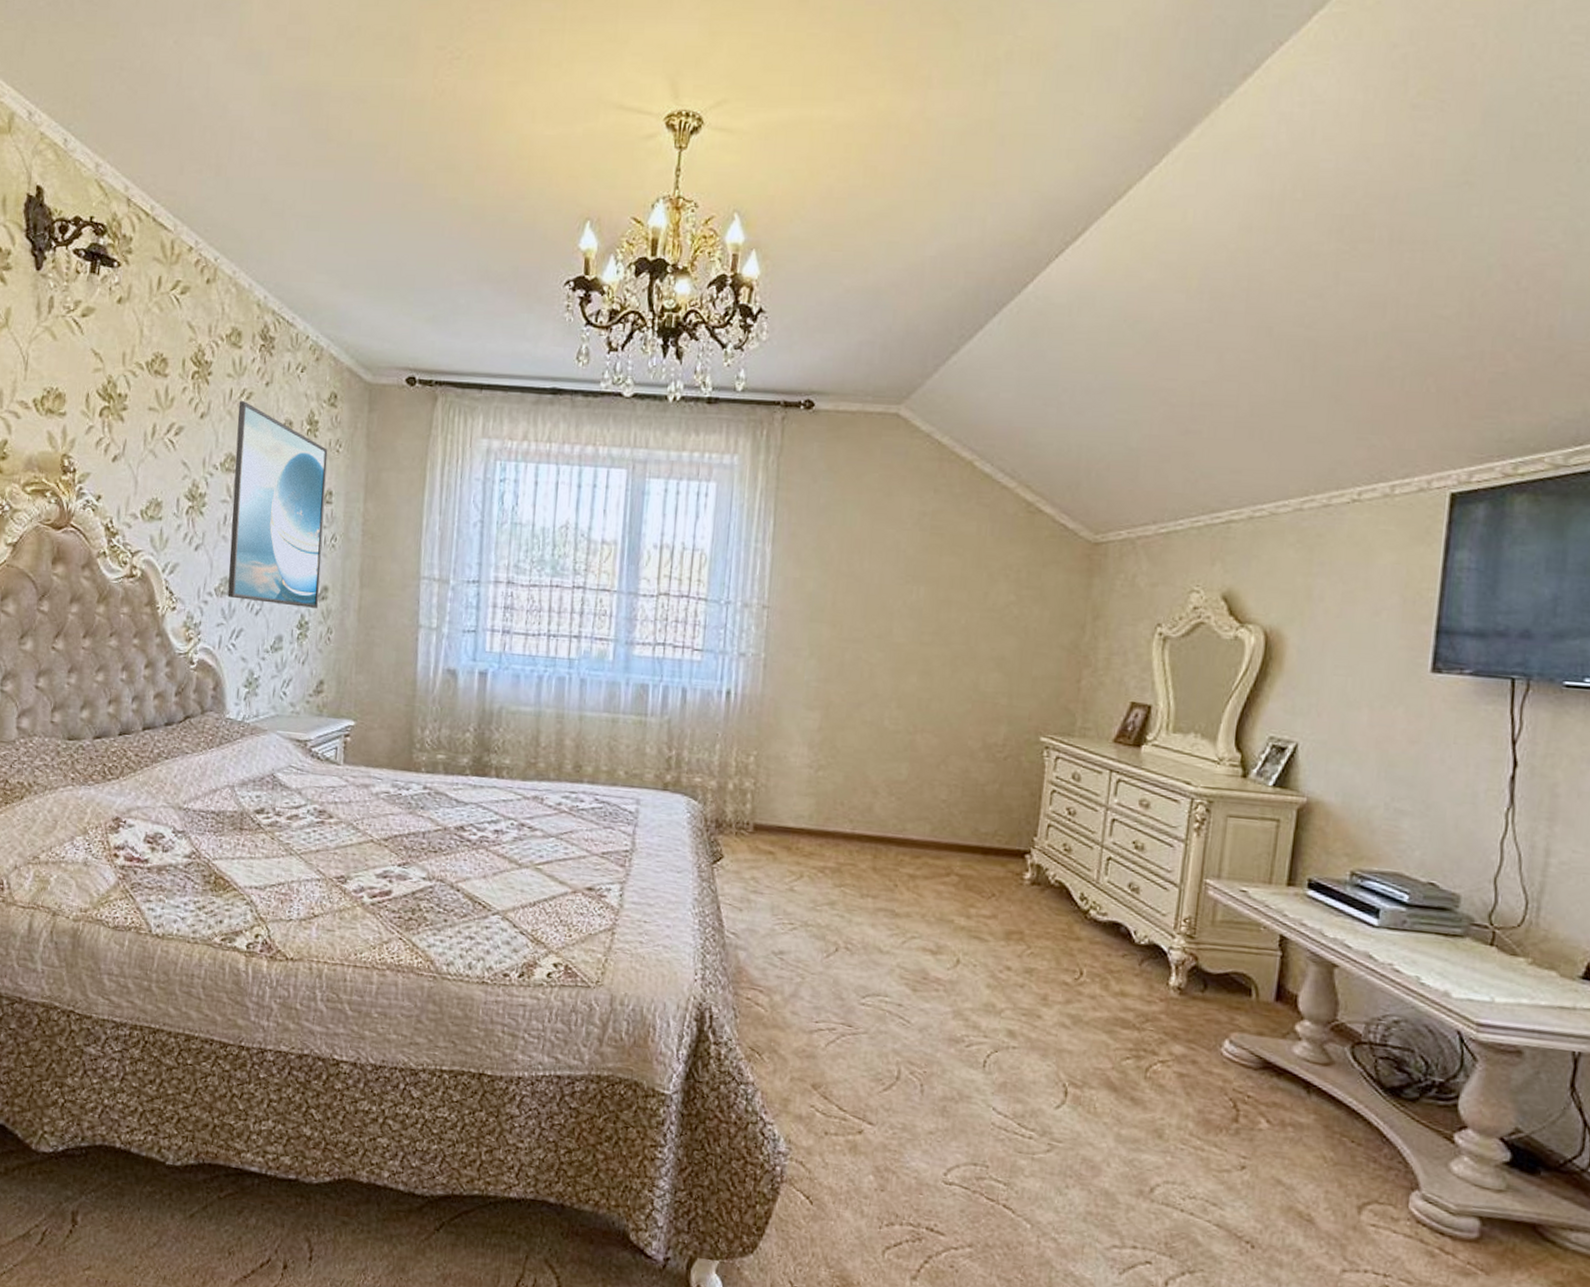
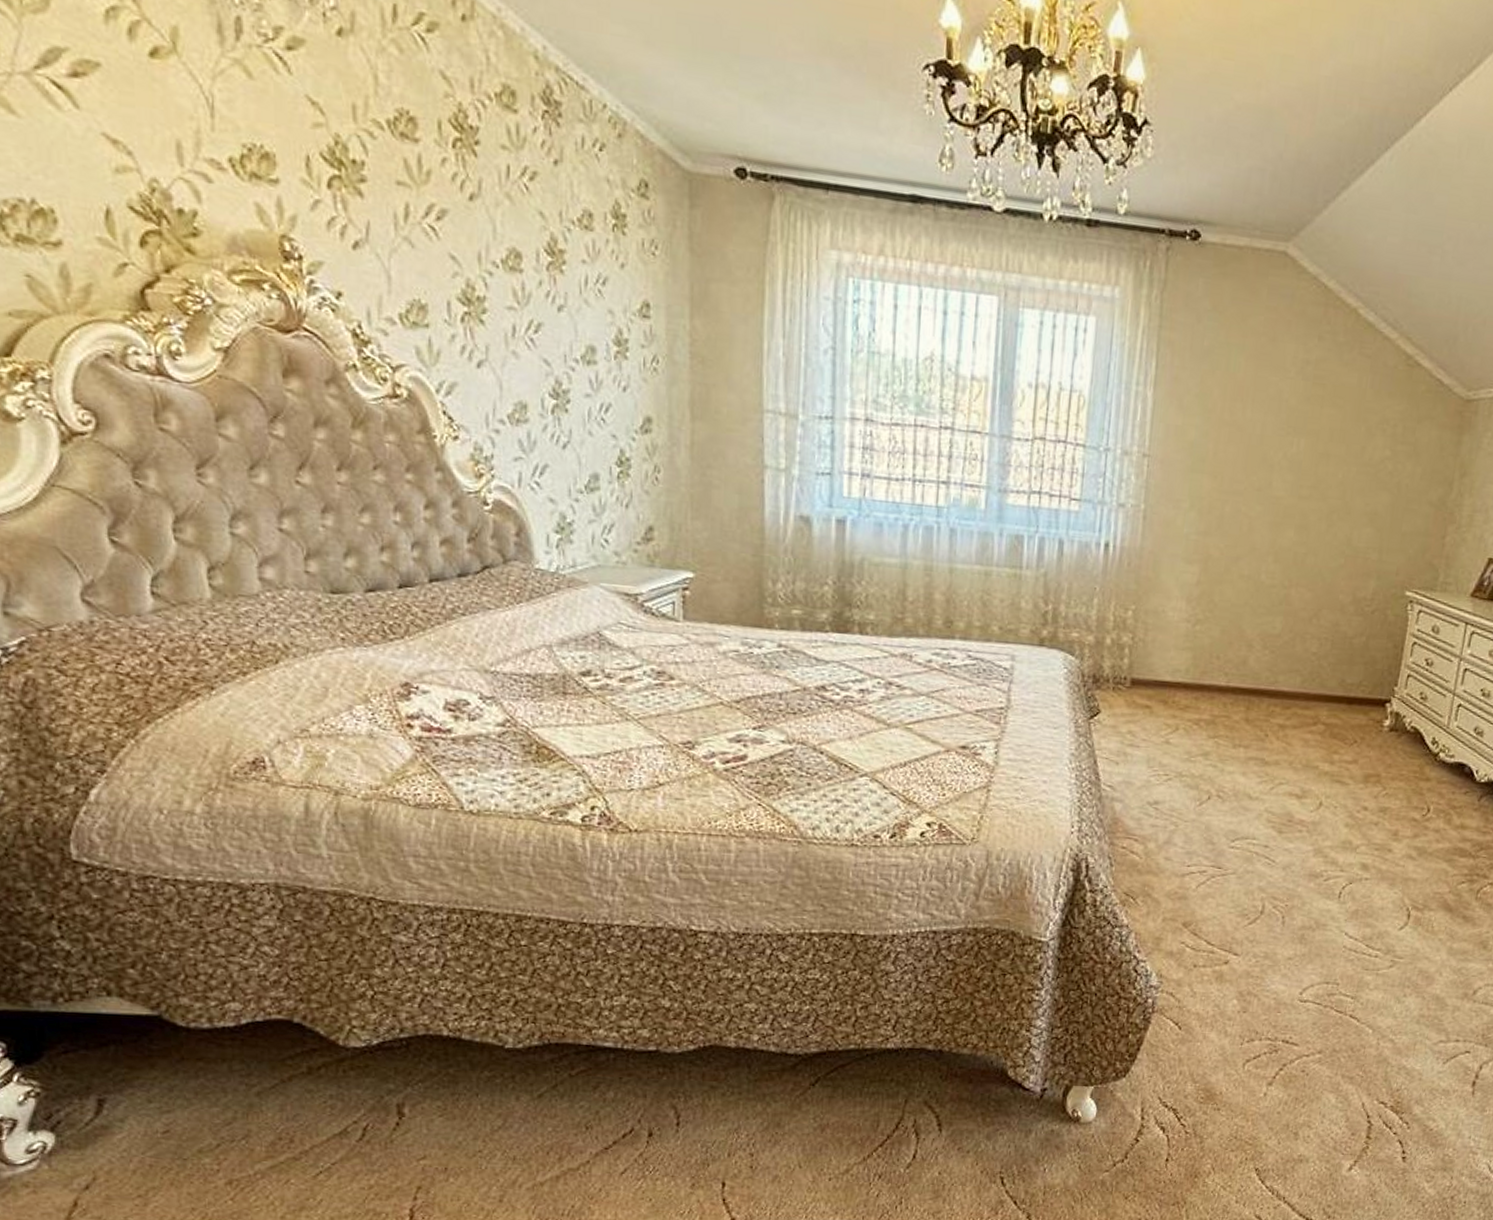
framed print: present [227,401,328,608] -> none [519,182,642,443]

